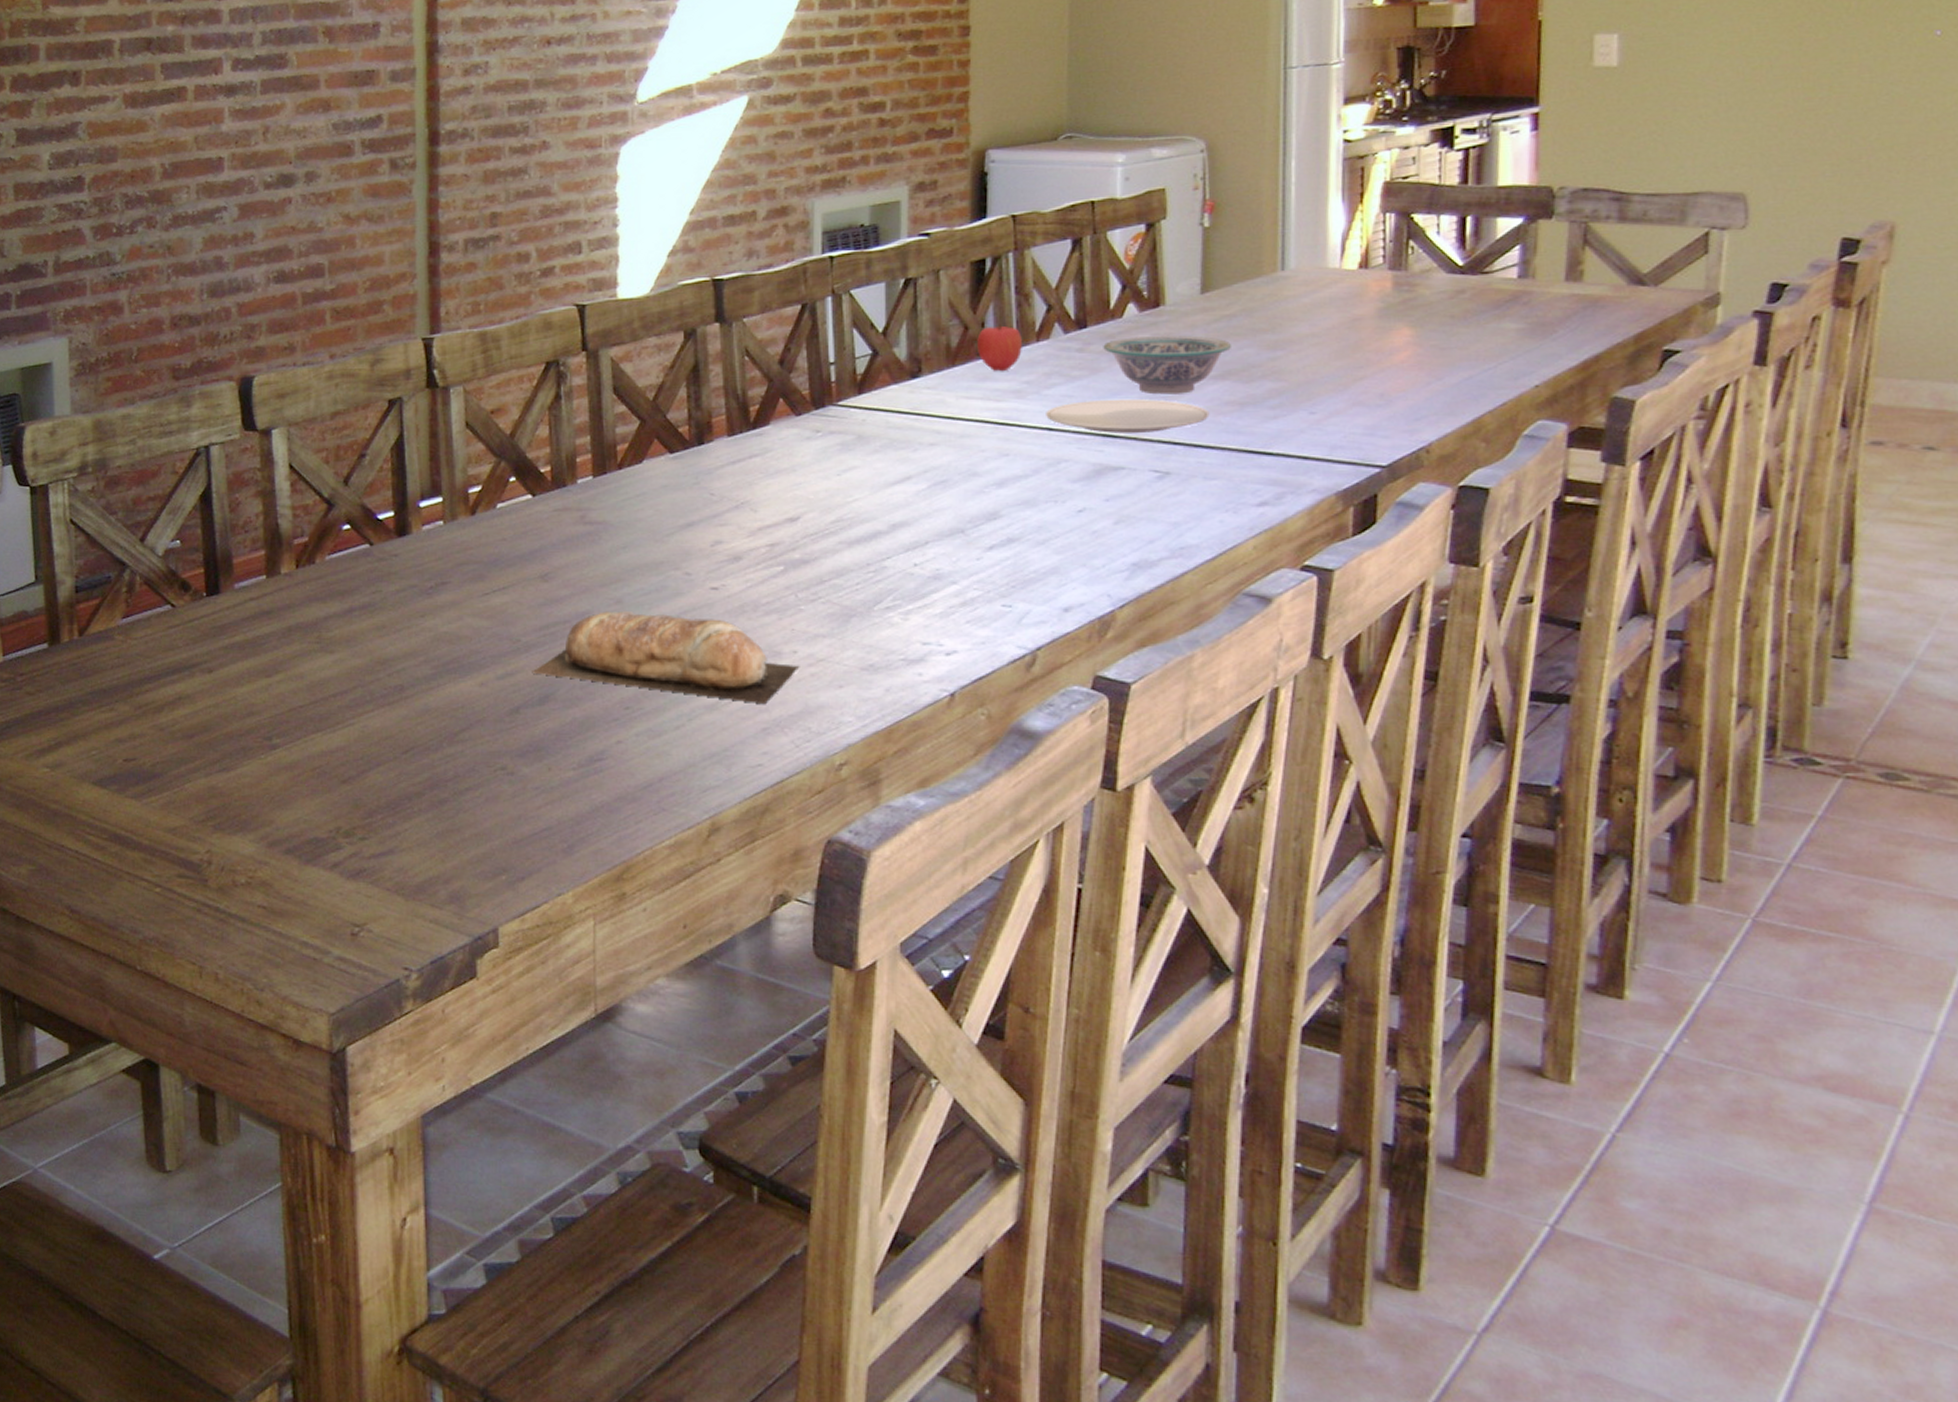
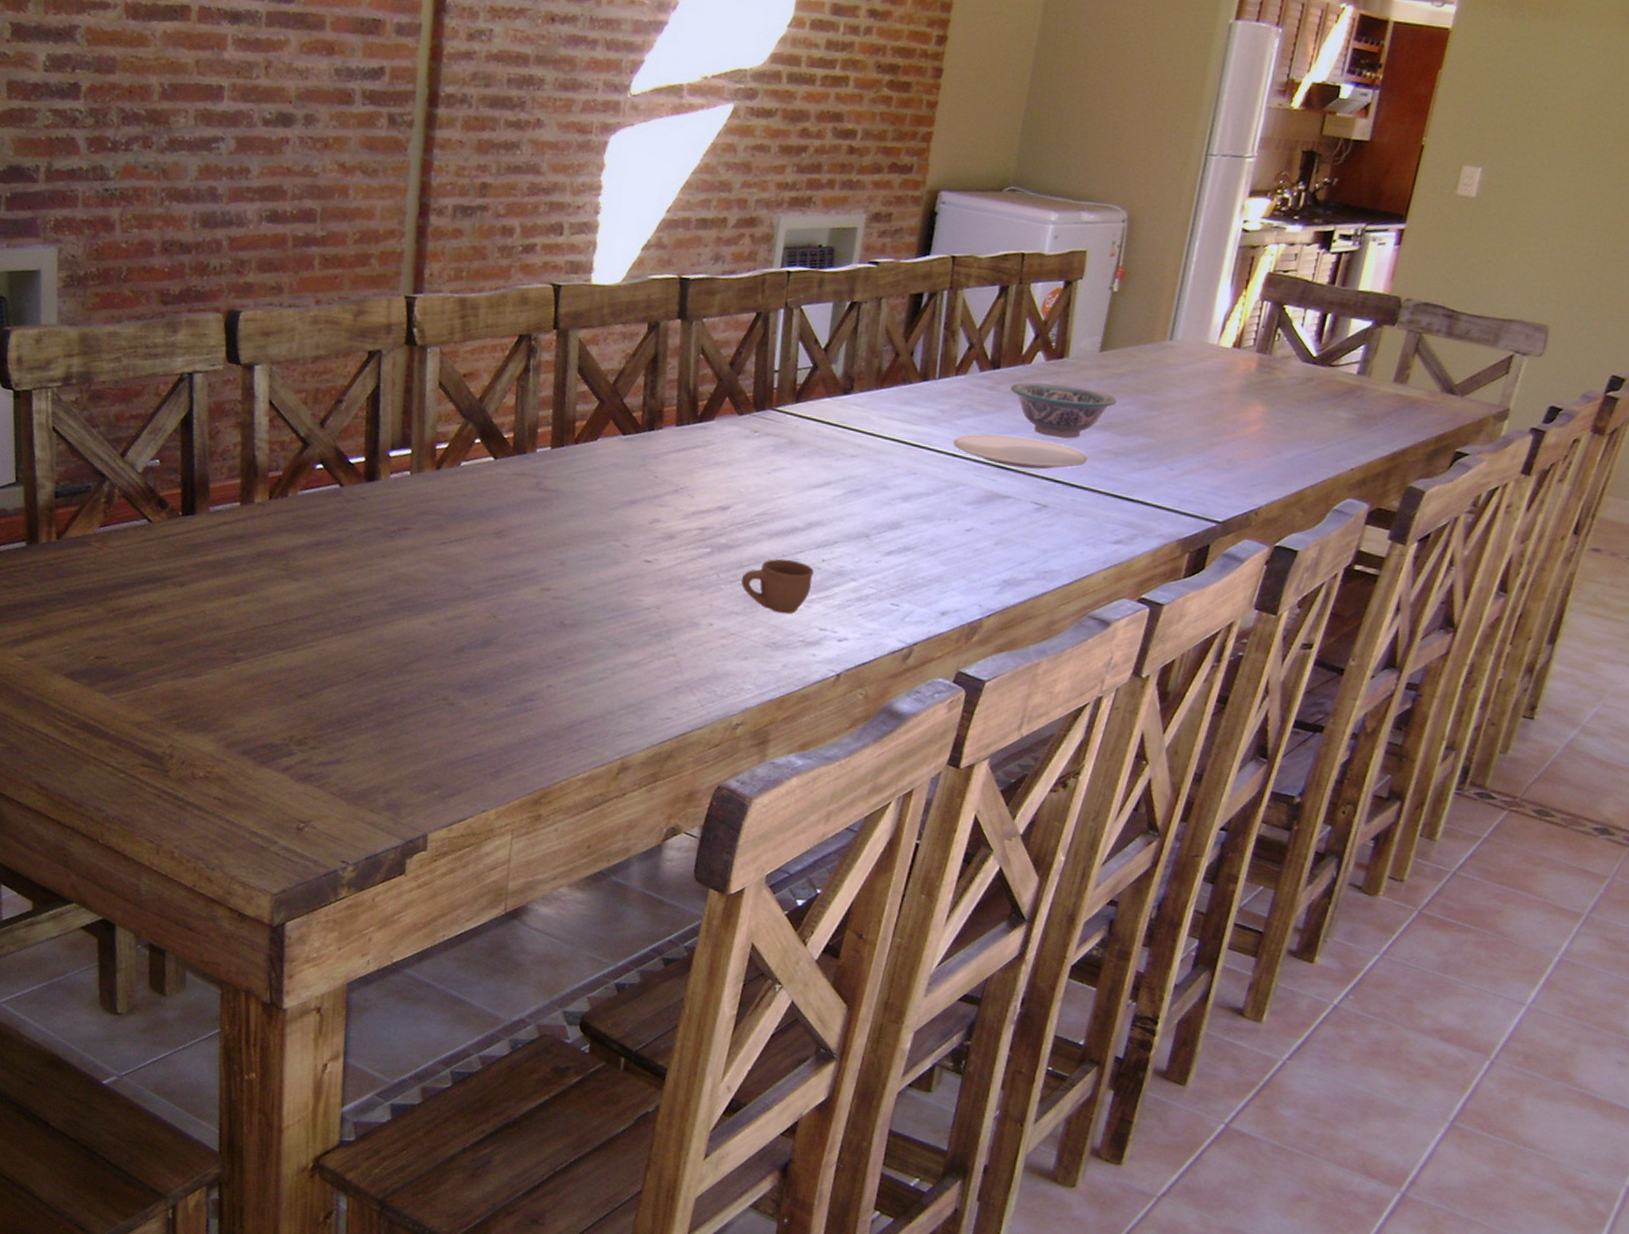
bread loaf: present [532,611,800,705] -> none [478,571,714,667]
cup: none [823,568,906,631] -> present [740,558,814,614]
fruit: present [977,322,1022,372] -> none [904,353,944,399]

